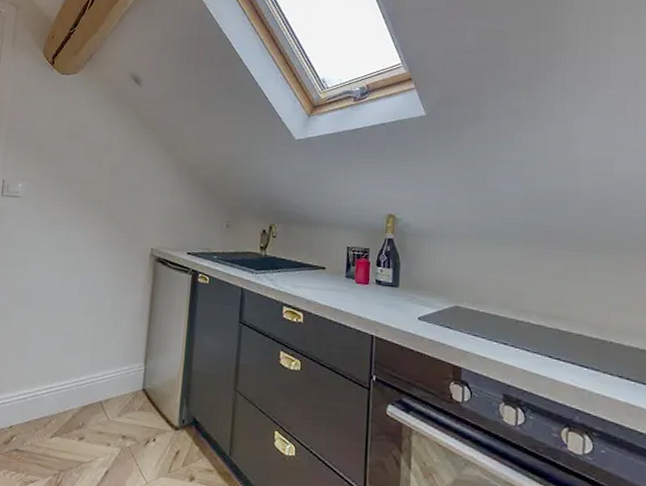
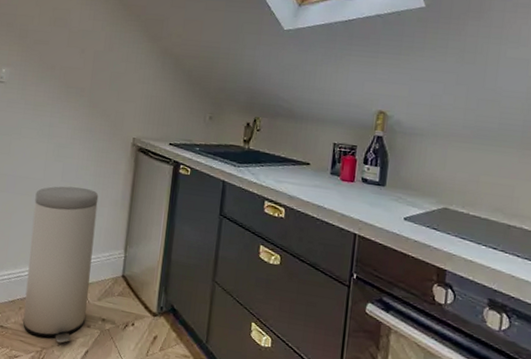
pedal bin: none [39,299,117,465] -> present [22,186,99,343]

